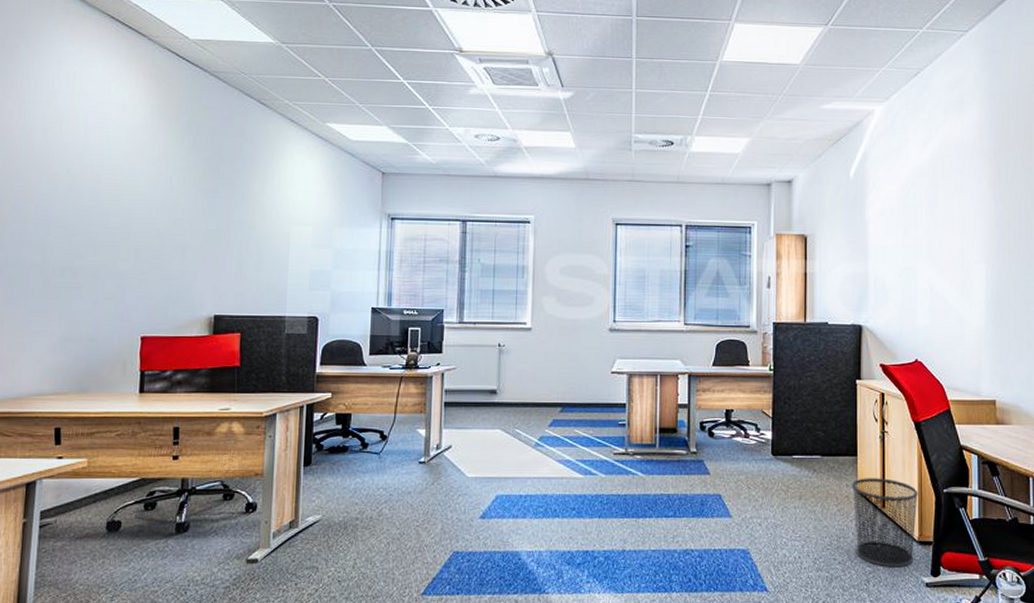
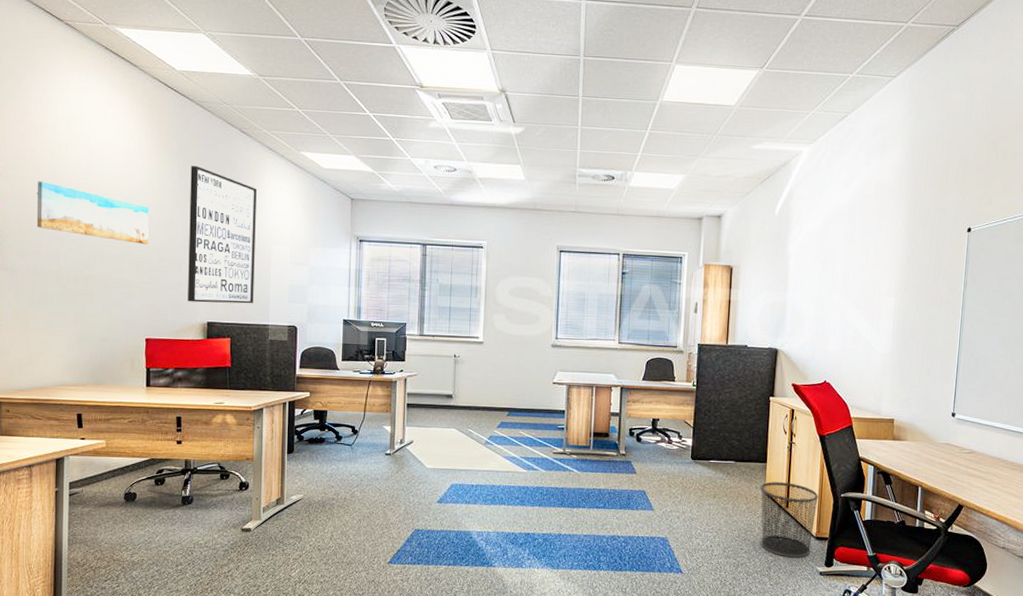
wall art: none [21,162,152,229] -> present [36,181,149,244]
wall art: none [192,140,276,294] -> present [188,165,257,304]

